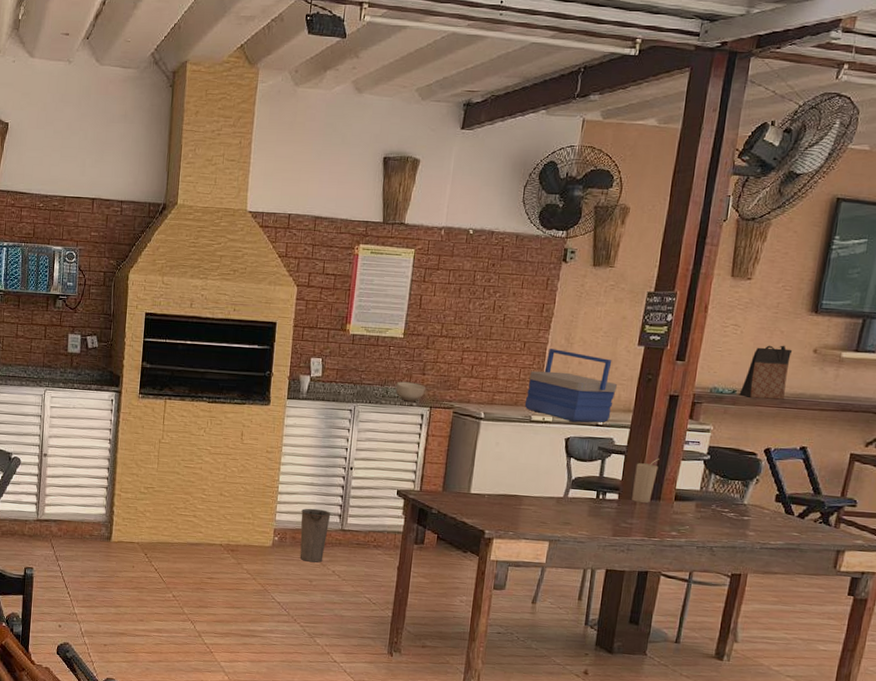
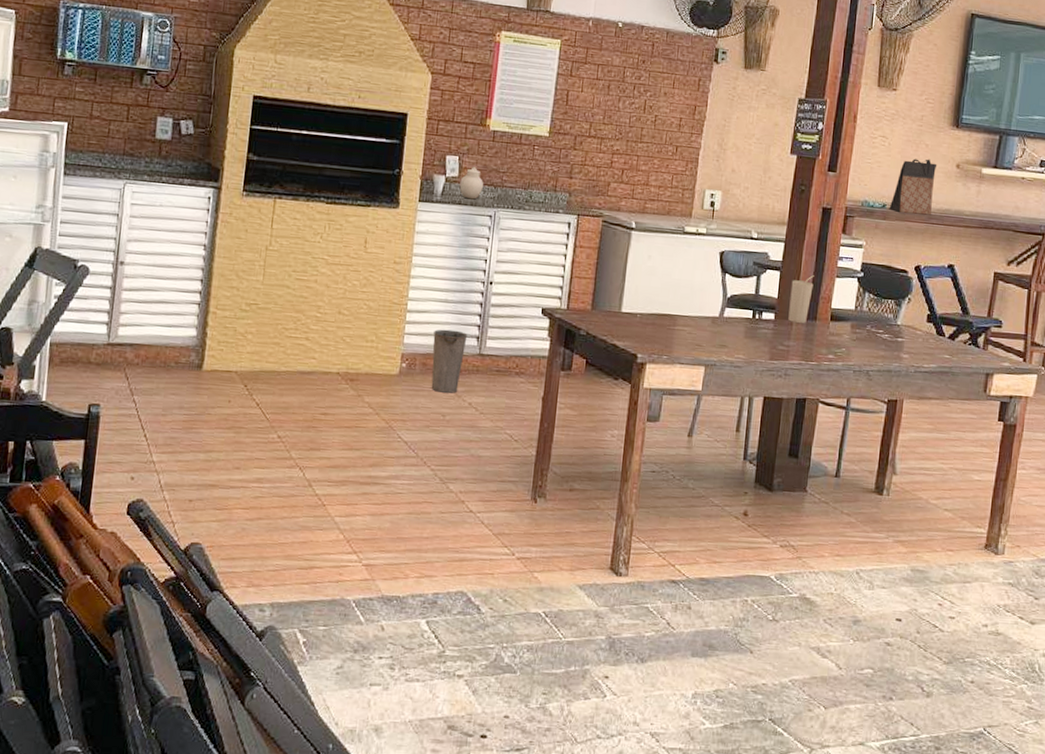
jar: none [322,367,345,396] -> present [459,167,484,200]
bowl: present [395,381,427,402] -> none [540,185,574,209]
cooler: present [524,349,617,423] -> none [677,154,771,236]

